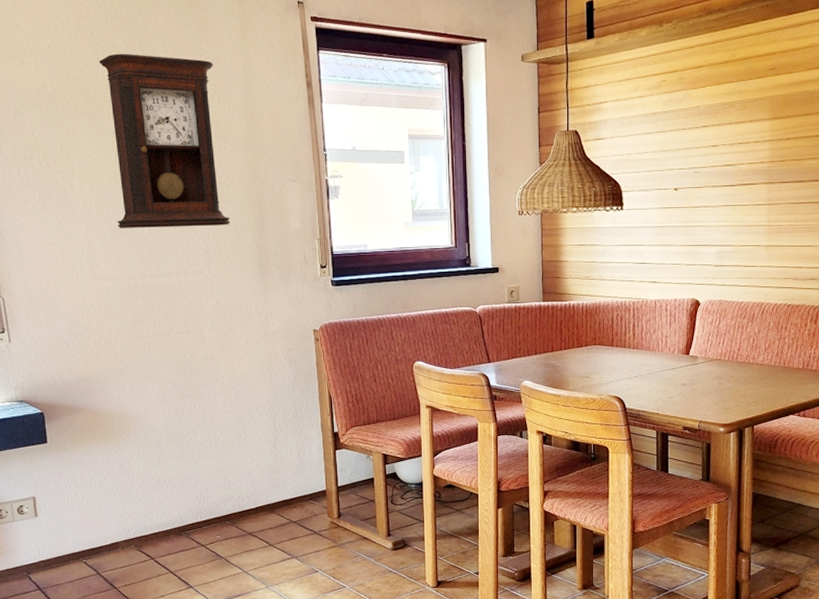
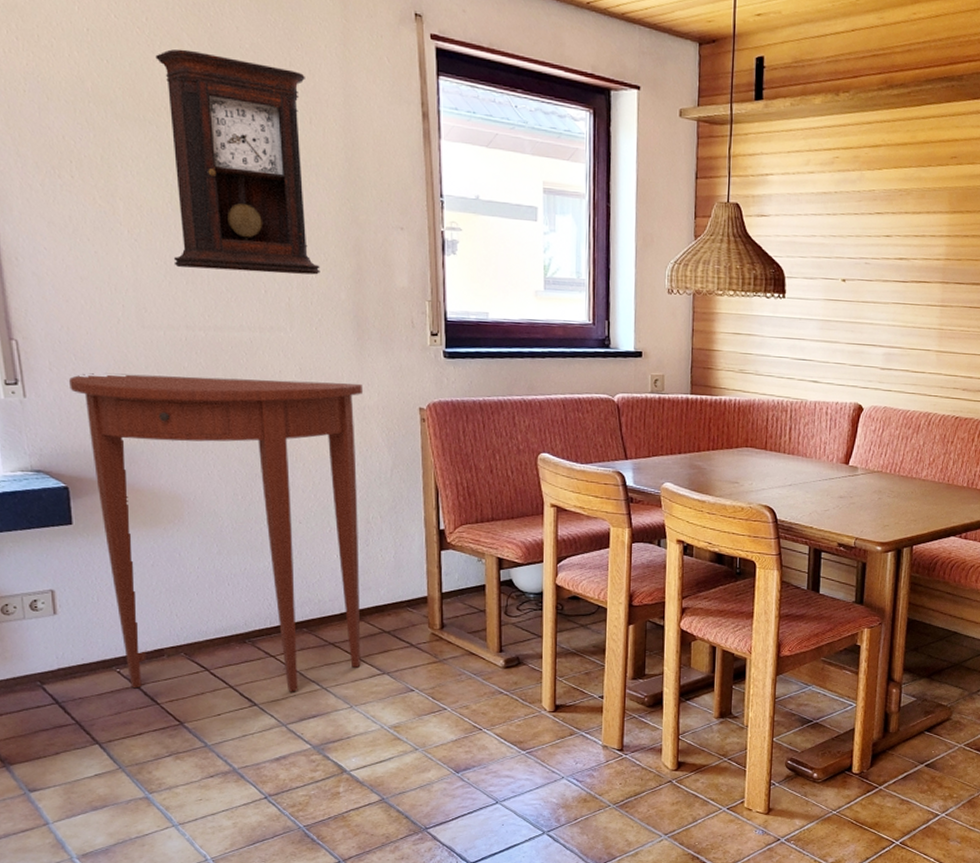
console table: none [42,312,274,576] -> present [69,373,362,692]

